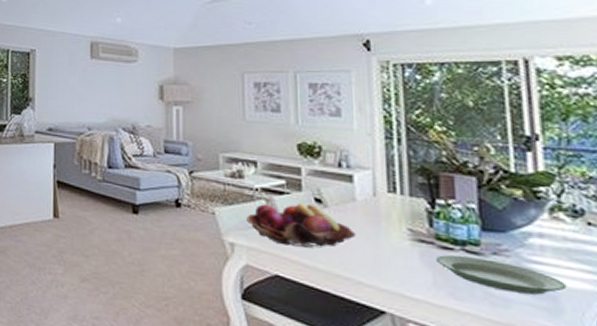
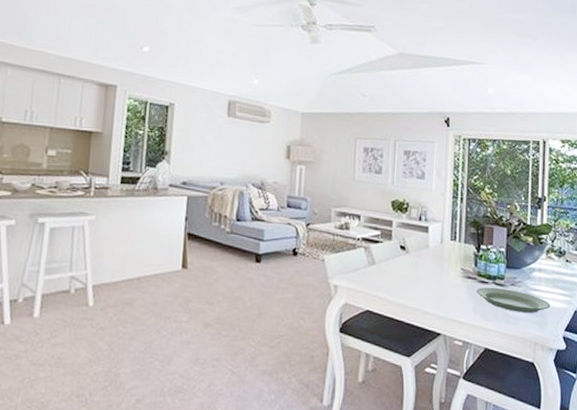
fruit basket: present [246,202,357,248] -> none [348,250,427,286]

